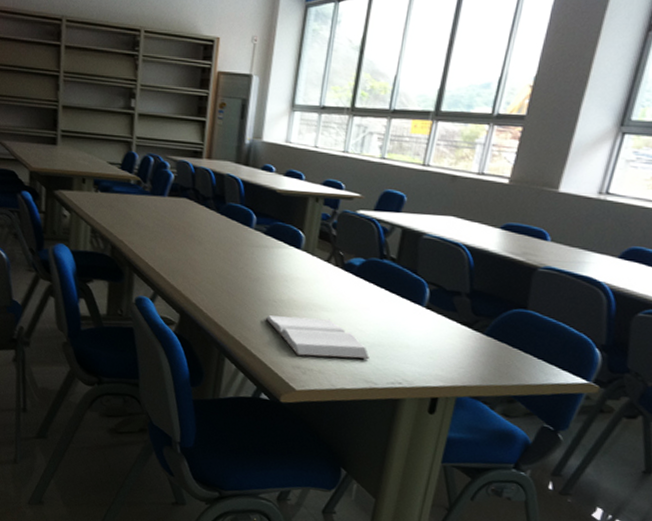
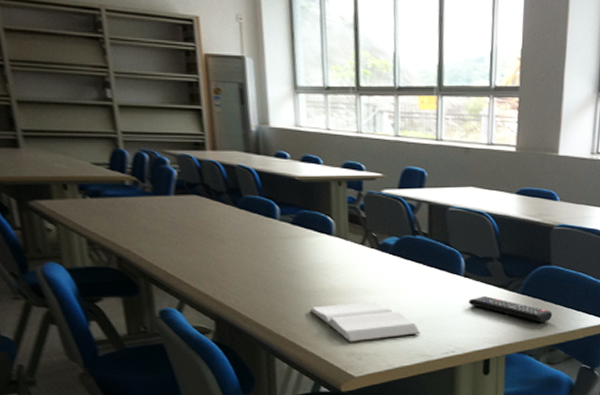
remote control: none [426,330,519,370] -> present [469,295,553,323]

